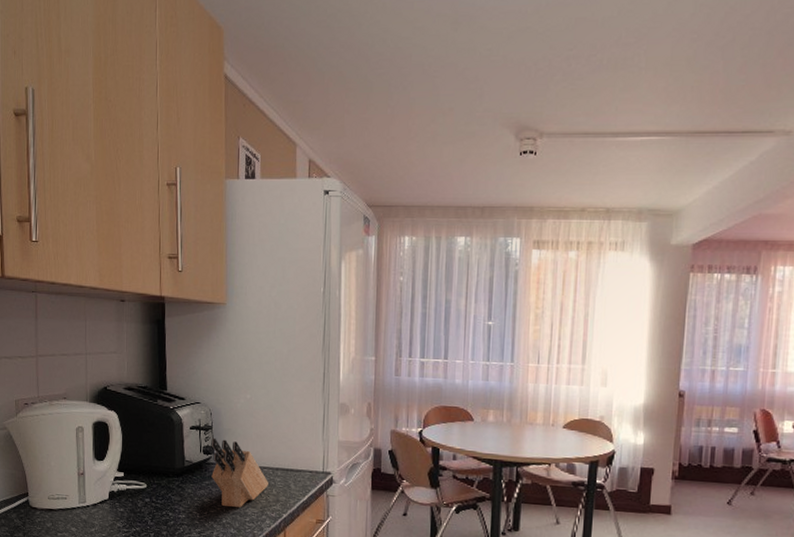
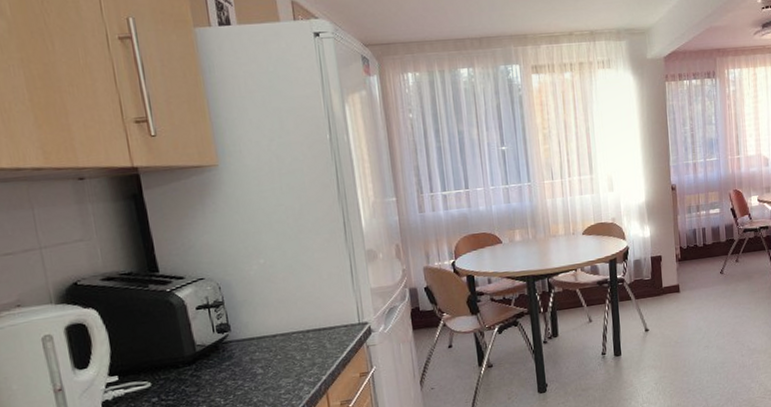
knife block: present [211,437,268,507] -> none [224,312,301,384]

